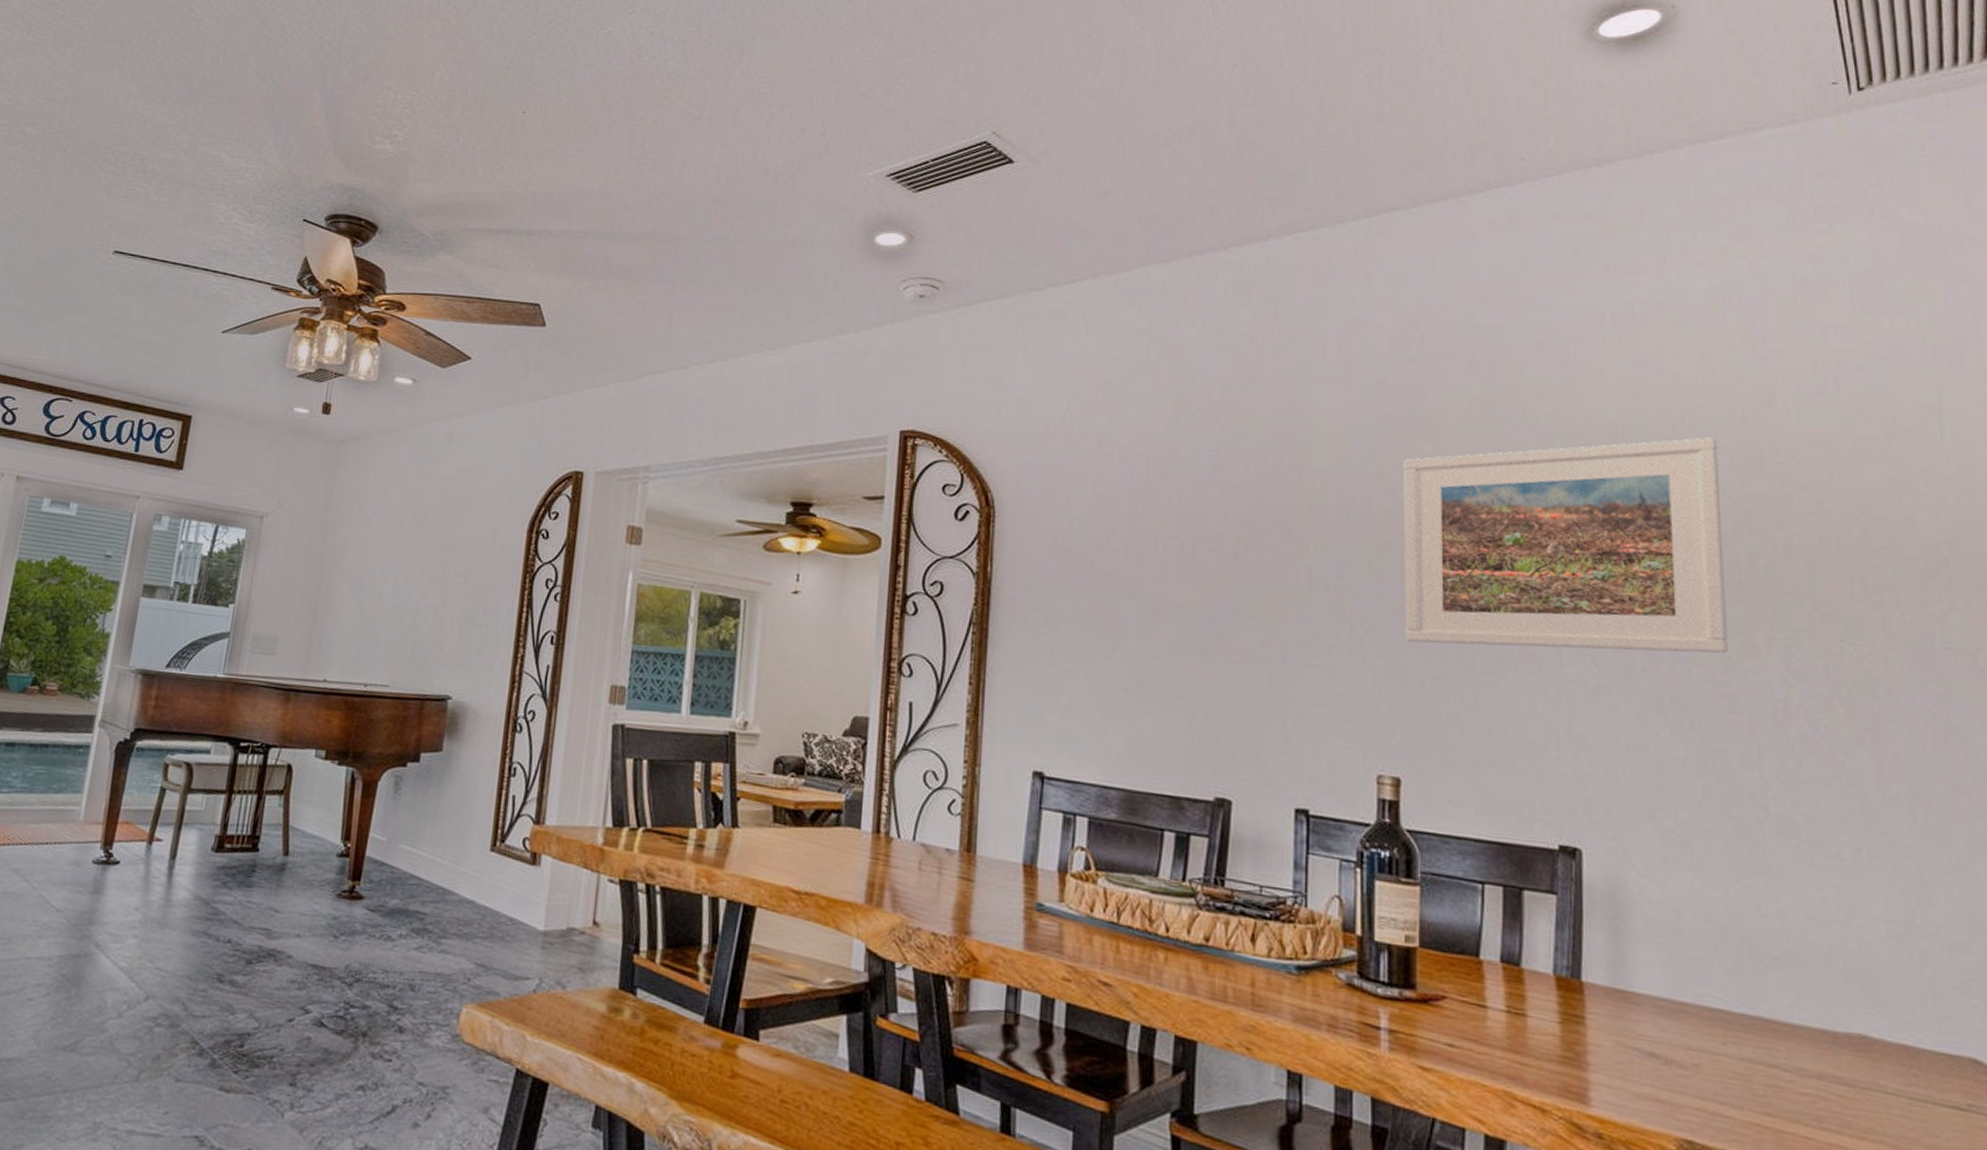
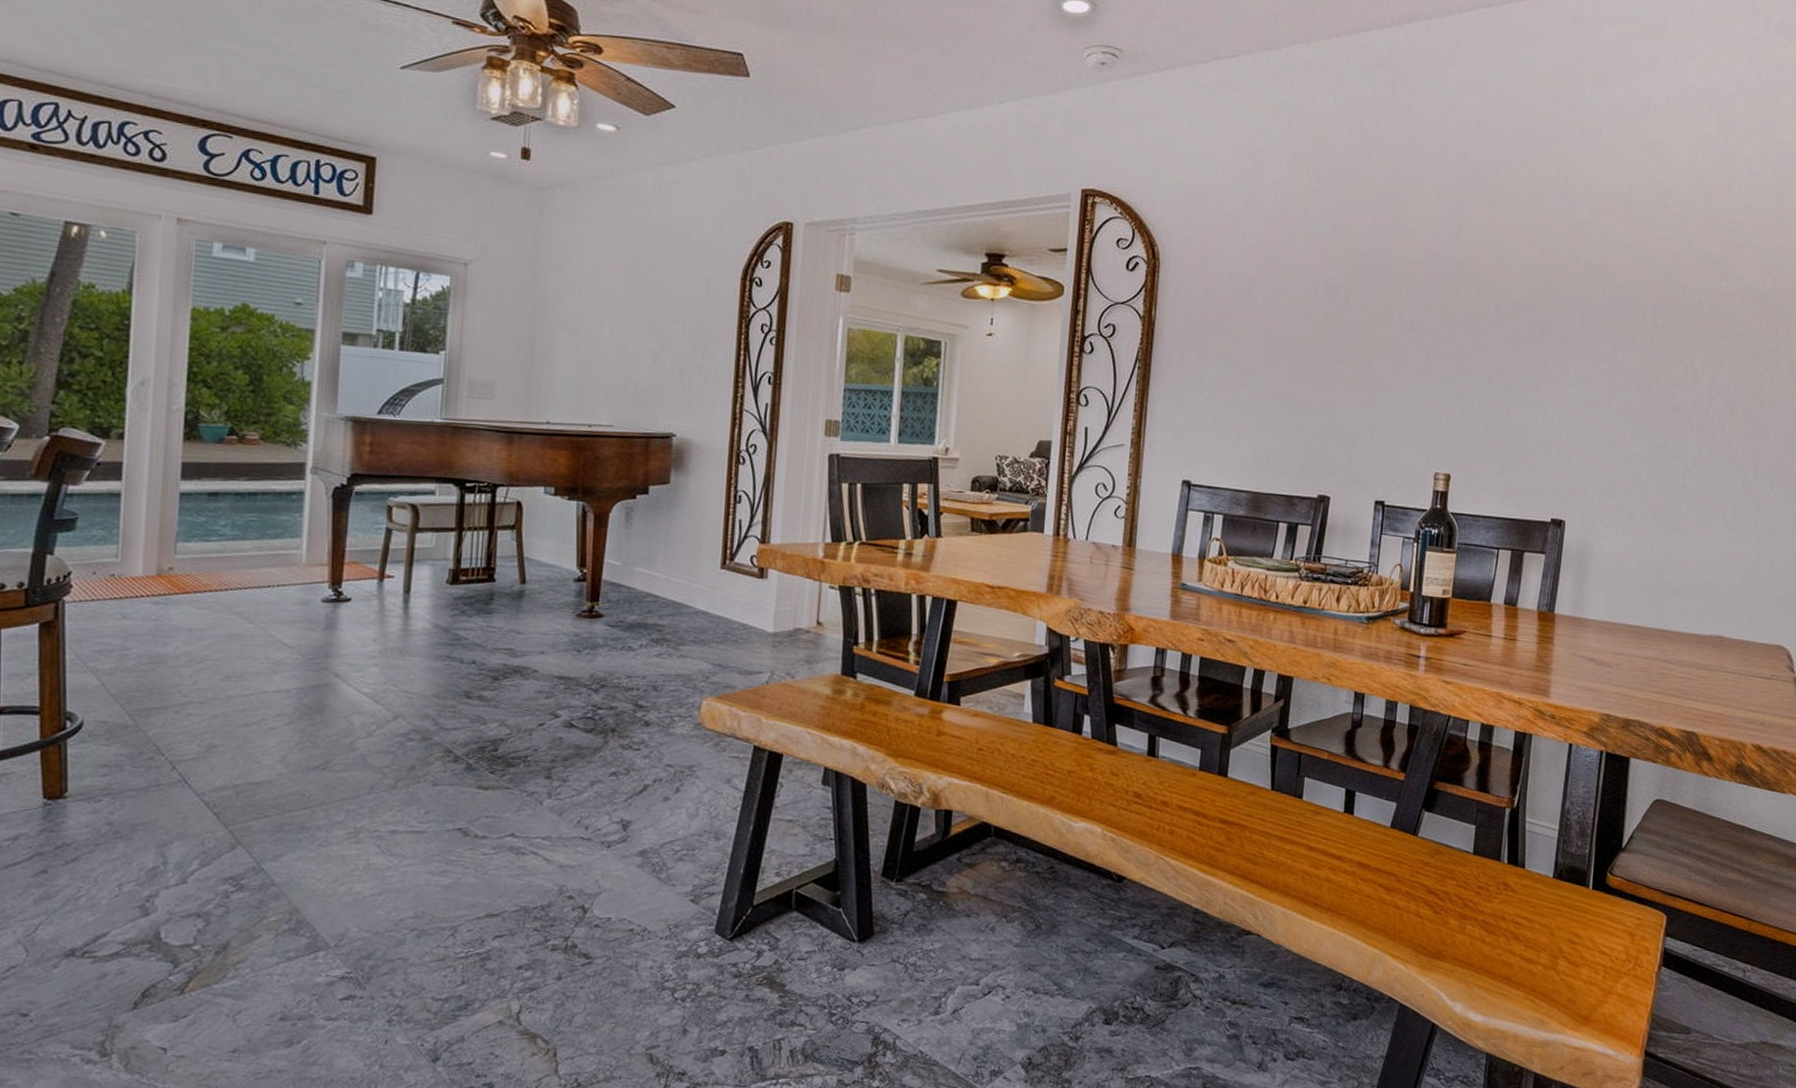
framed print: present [1404,437,1728,654] -> none [1464,208,1692,375]

